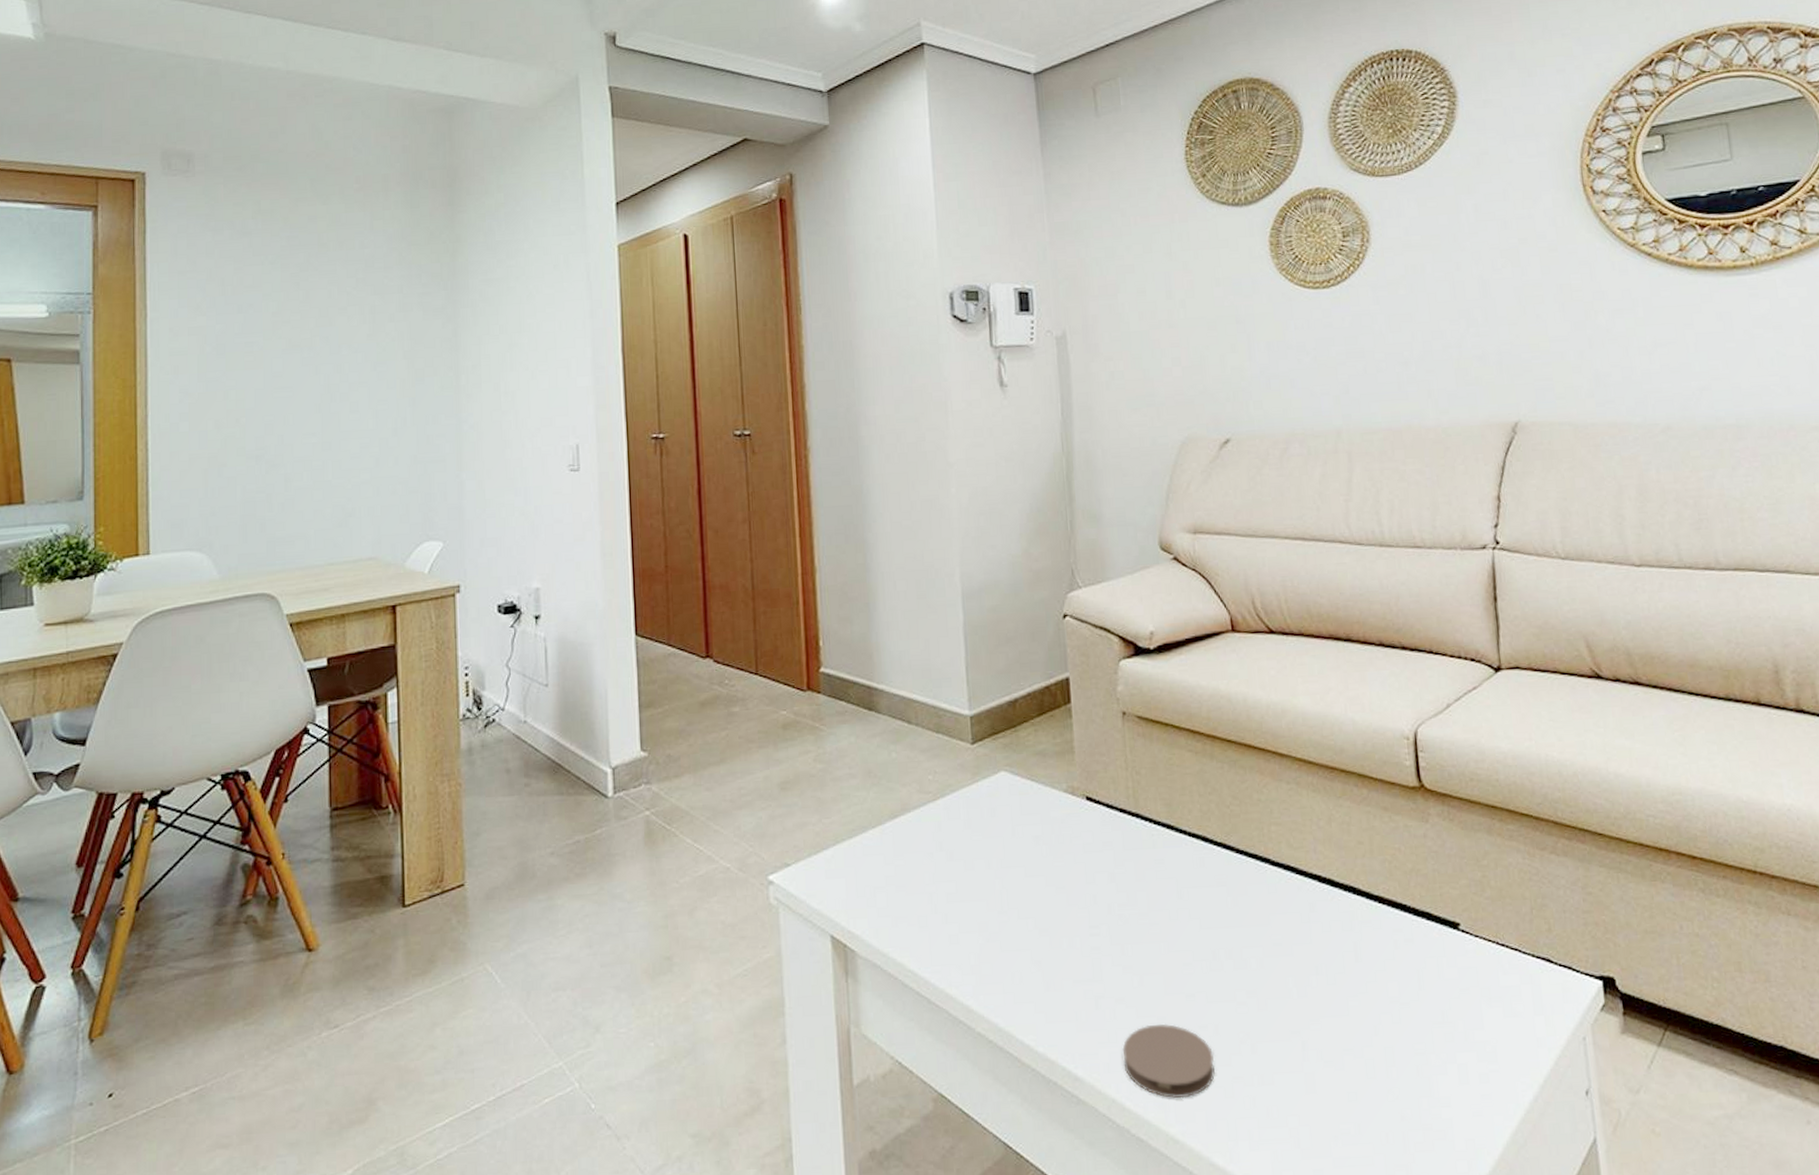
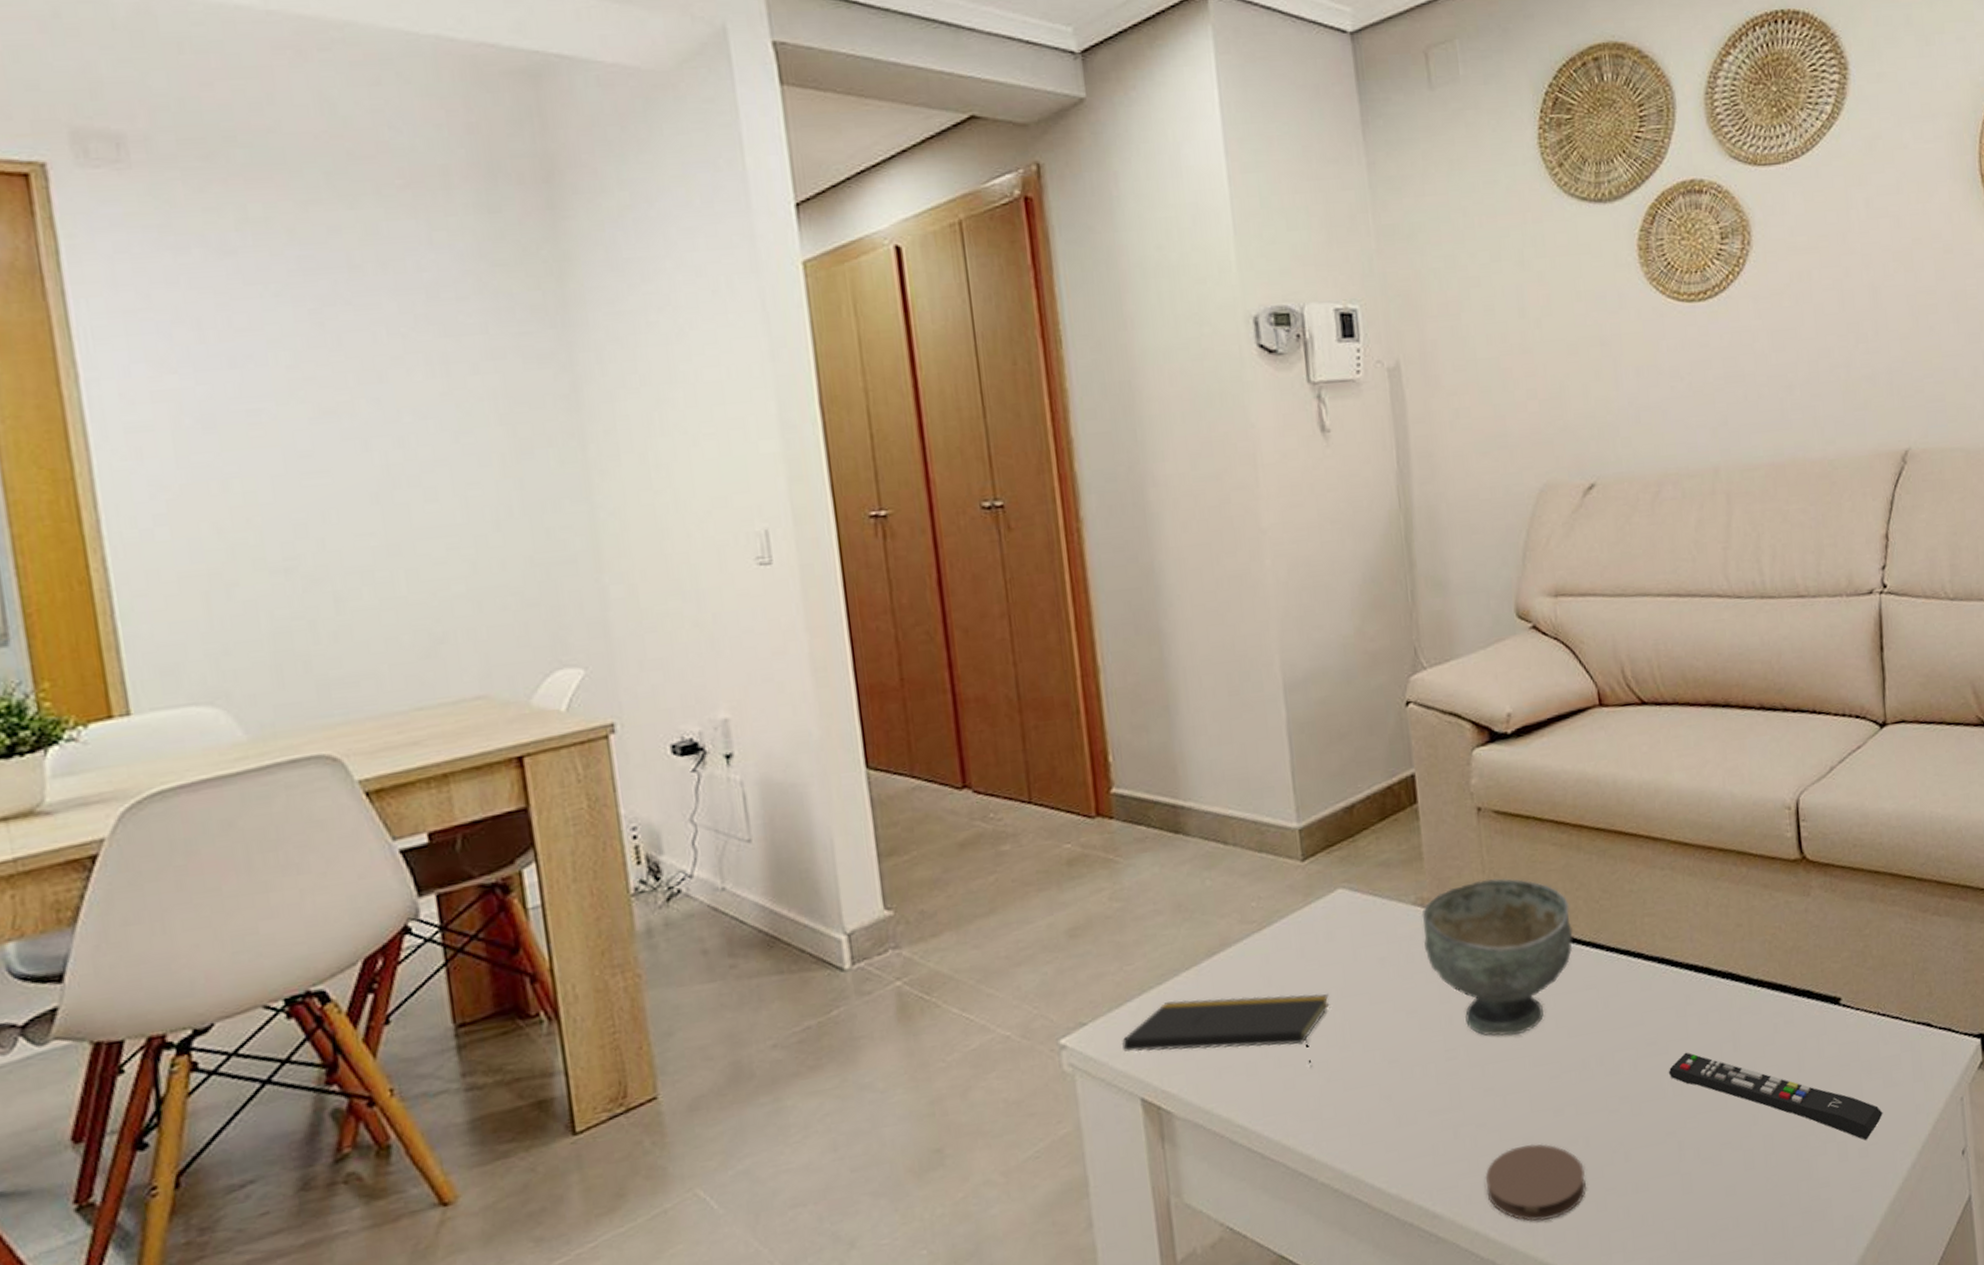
notepad: none [818,853,991,927] -> present [1122,994,1330,1067]
bowl: none [1072,776,1206,920] -> present [1421,877,1573,1036]
remote control: none [1292,956,1504,1066] -> present [1668,1052,1883,1140]

